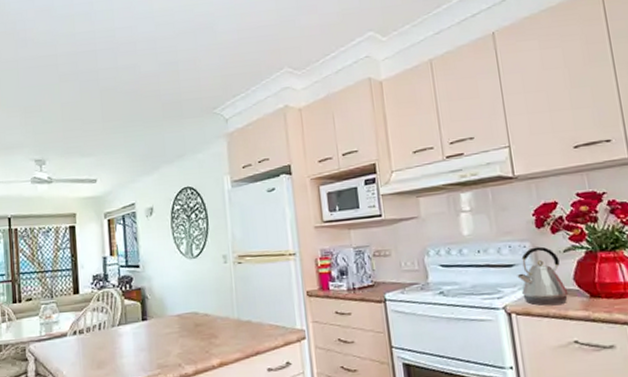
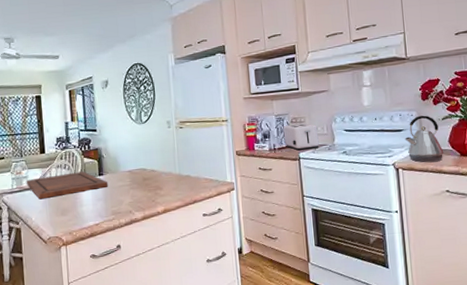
cutting board: none [56,315,153,349] -> present [26,171,109,200]
toaster: none [363,257,410,291] -> present [283,123,319,151]

